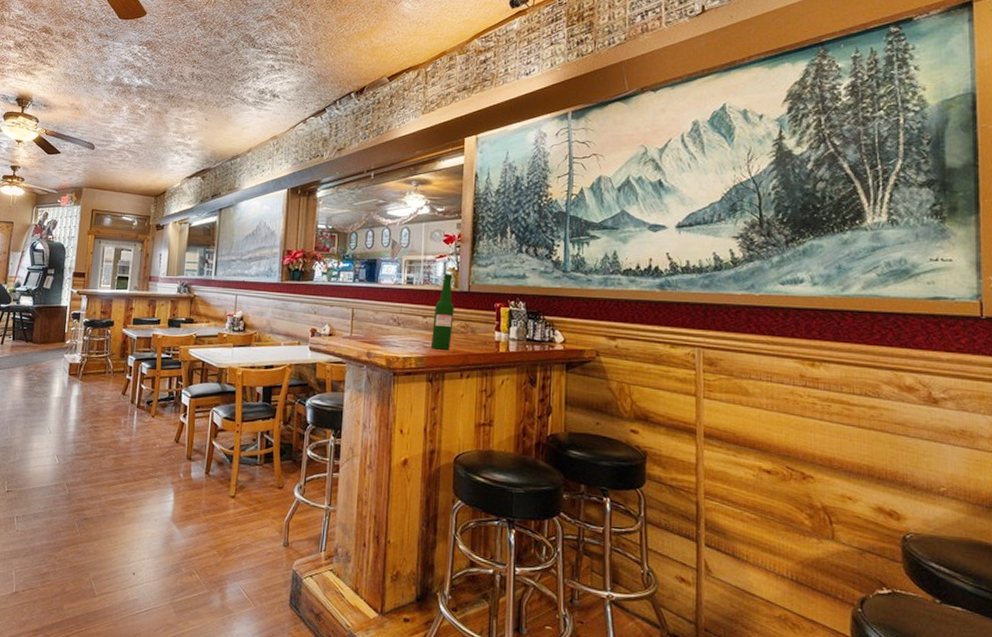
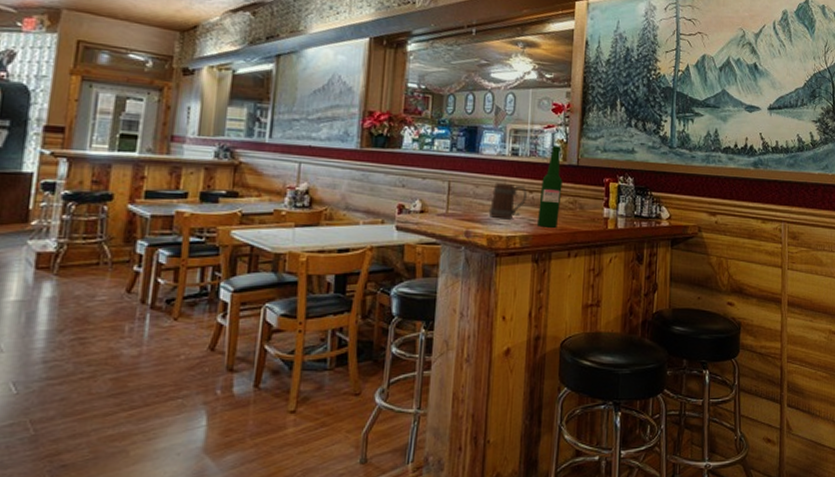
beer mug: none [387,308,421,342] -> present [488,182,527,220]

